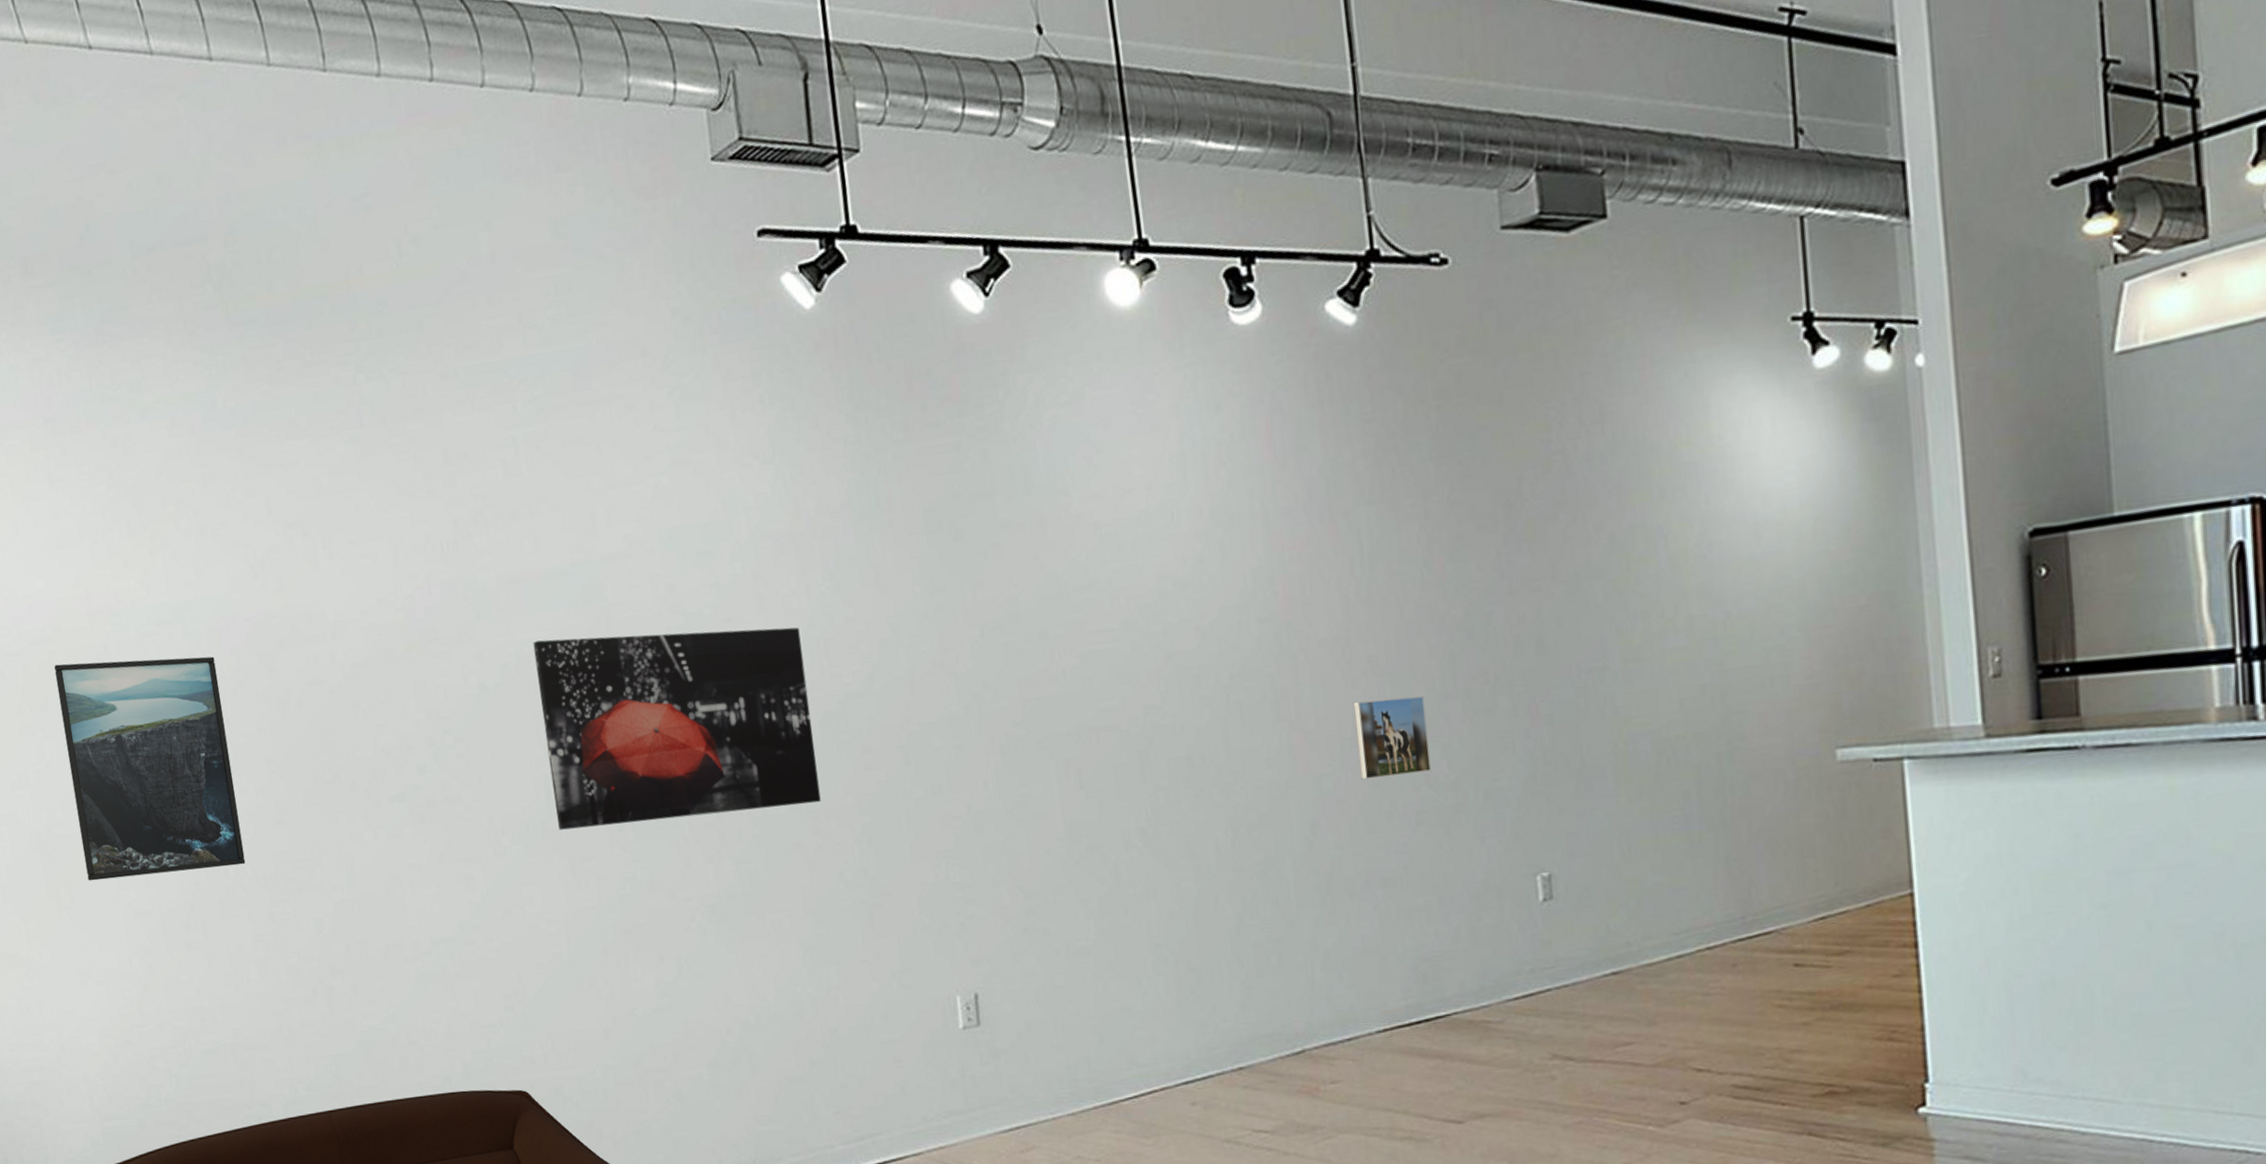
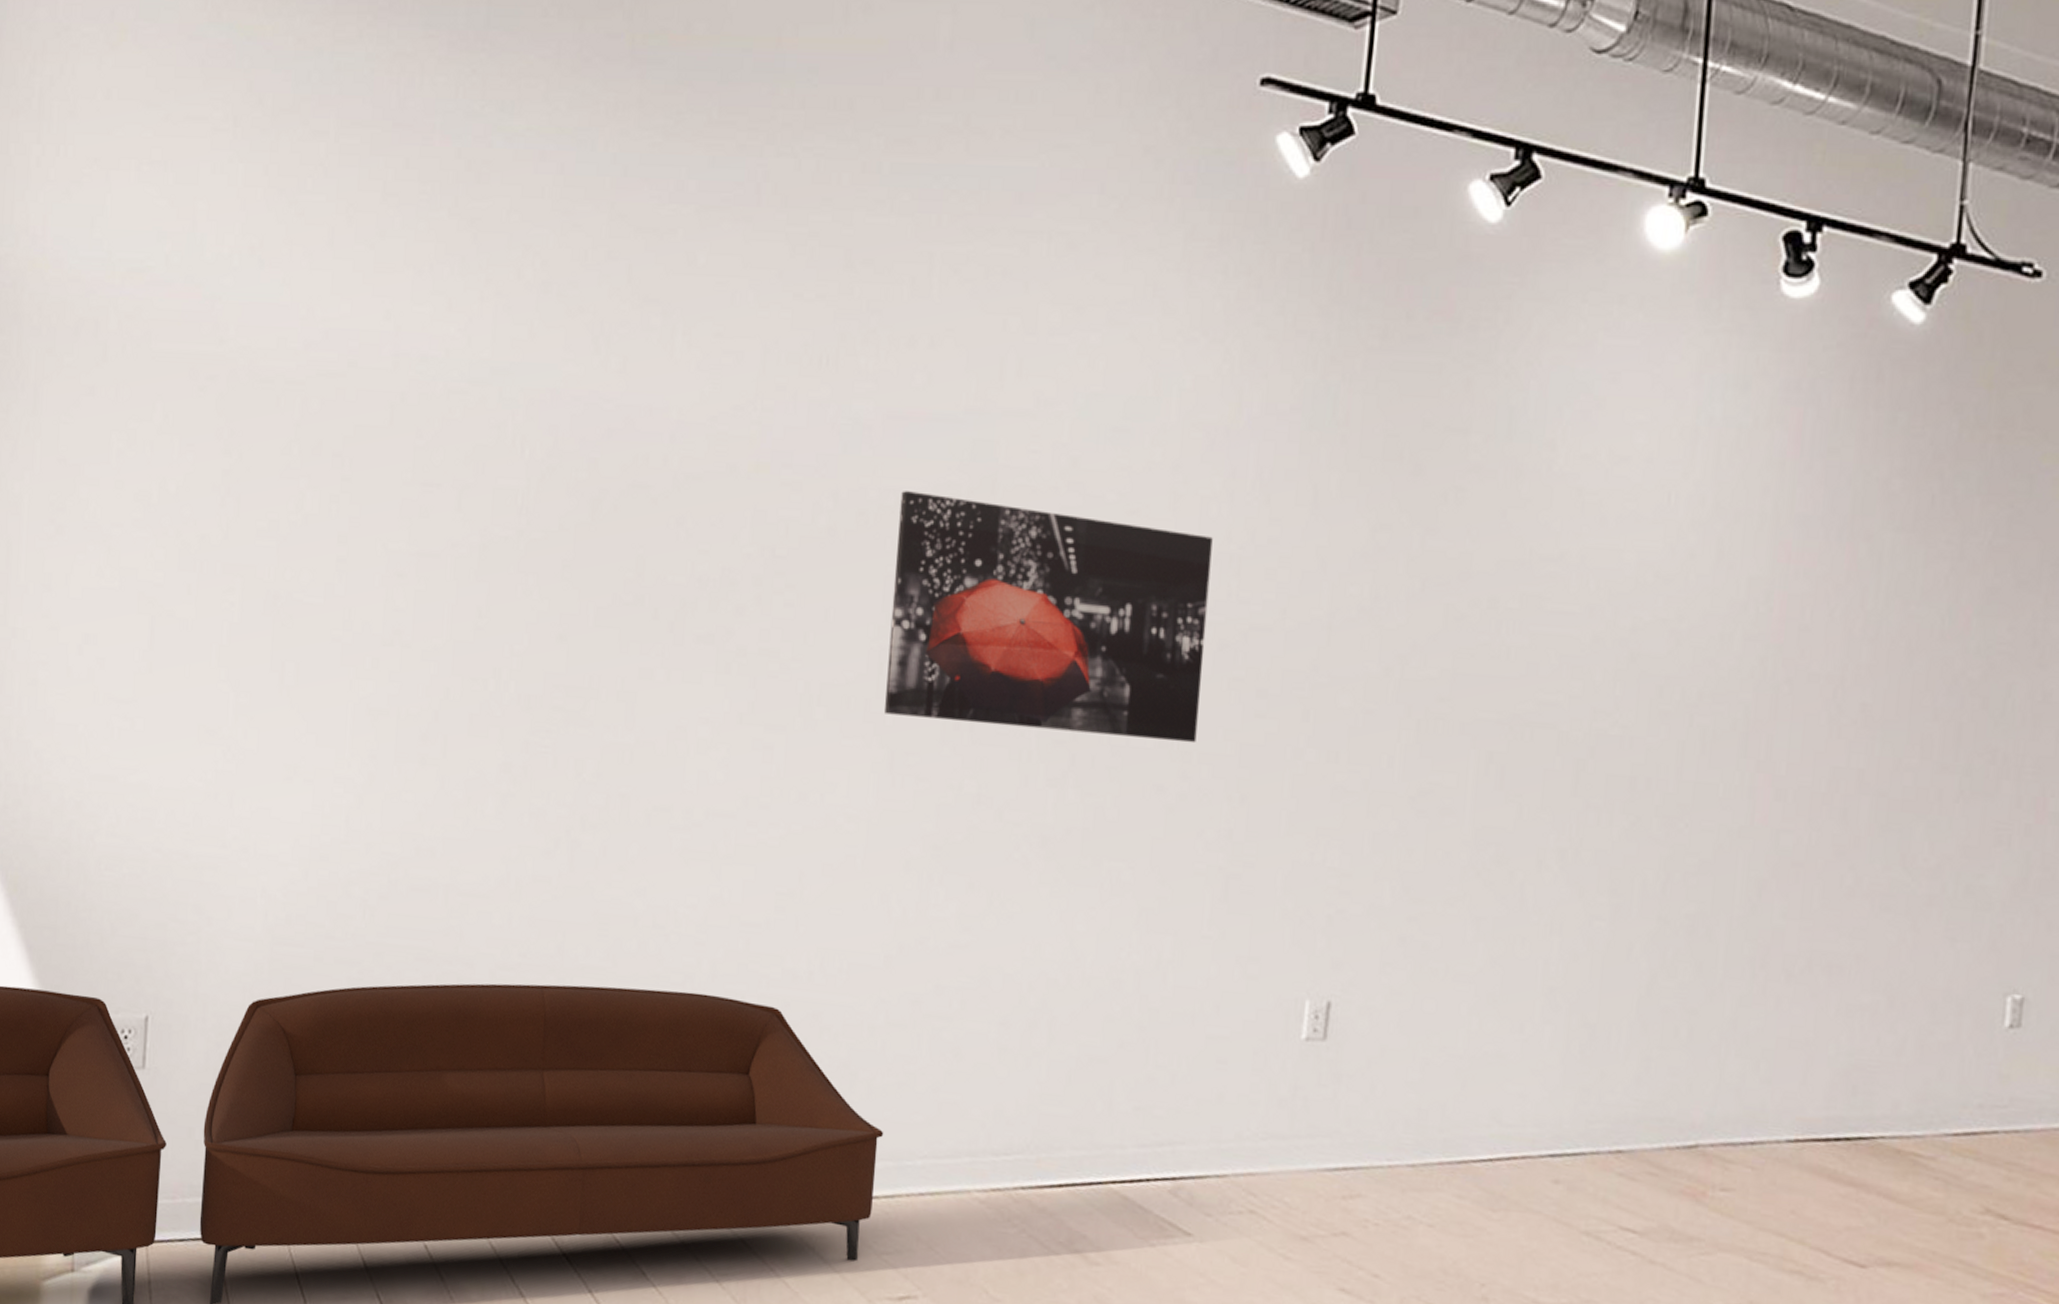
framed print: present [54,656,246,881] -> none [321,404,528,679]
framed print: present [1353,695,1431,780] -> none [1826,753,1918,852]

